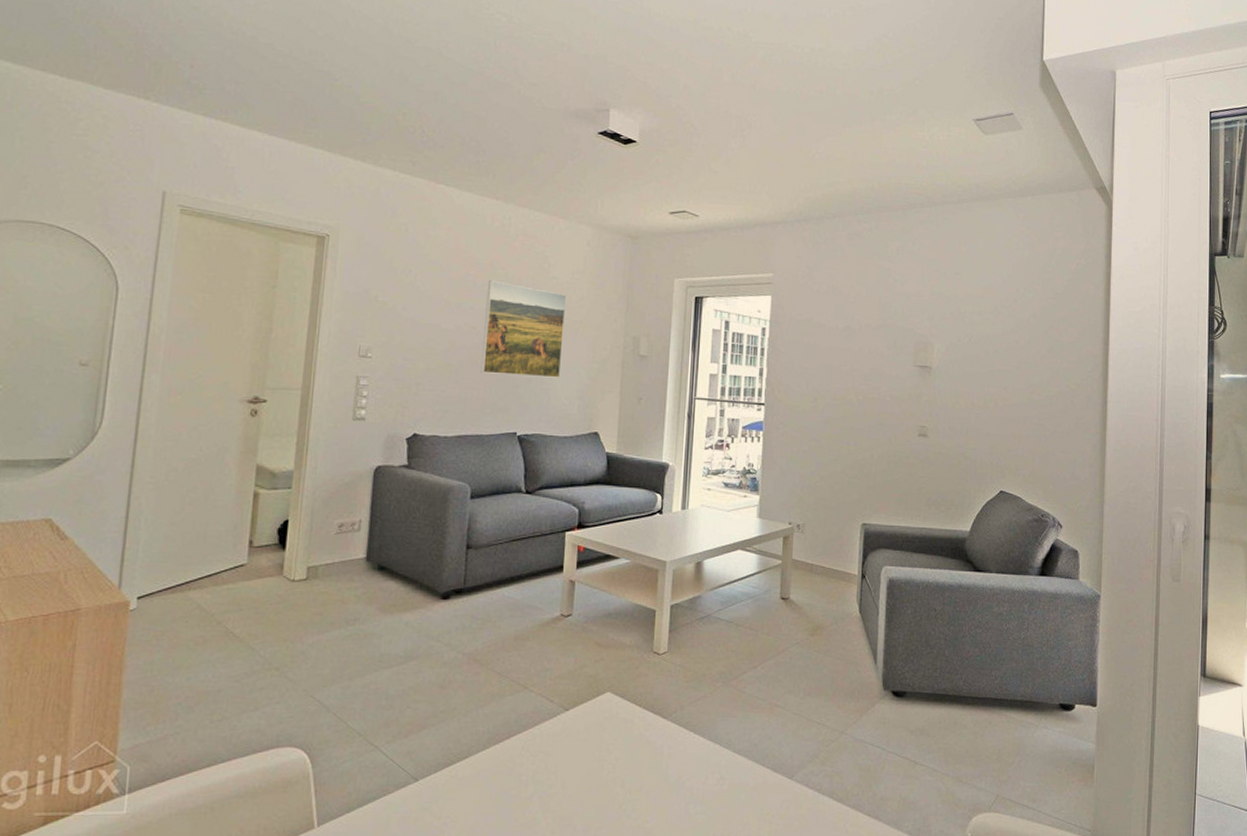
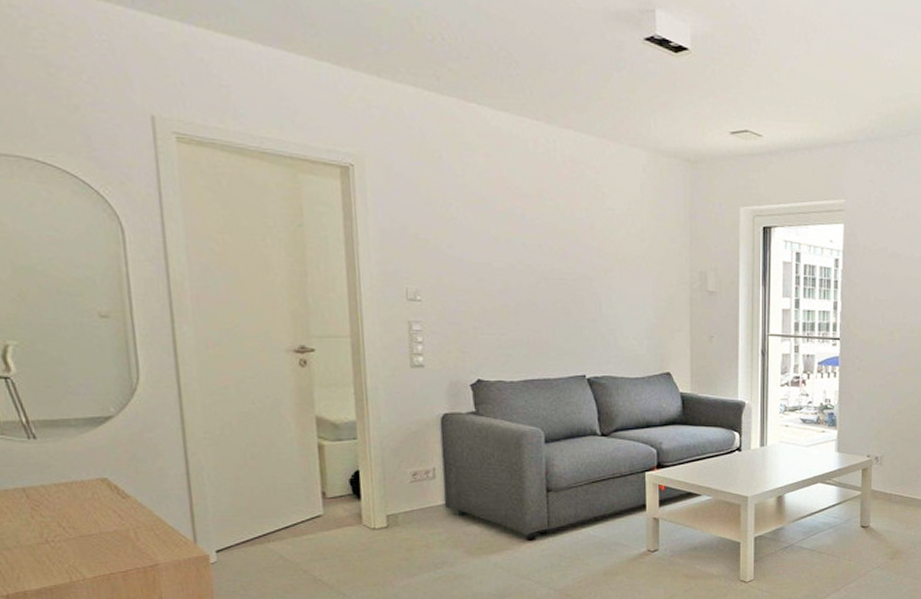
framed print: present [480,280,567,378] -> none [537,213,626,318]

